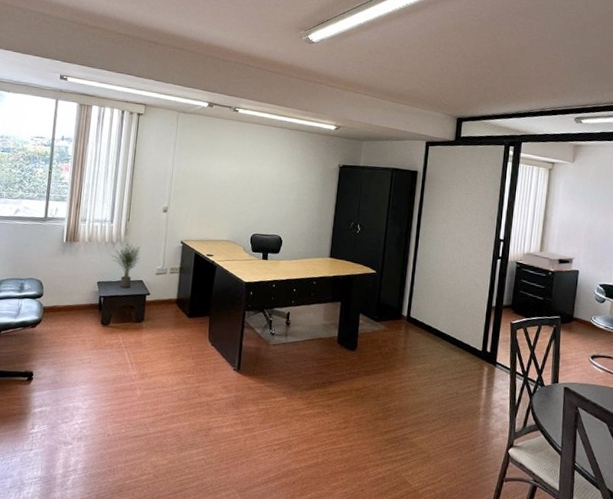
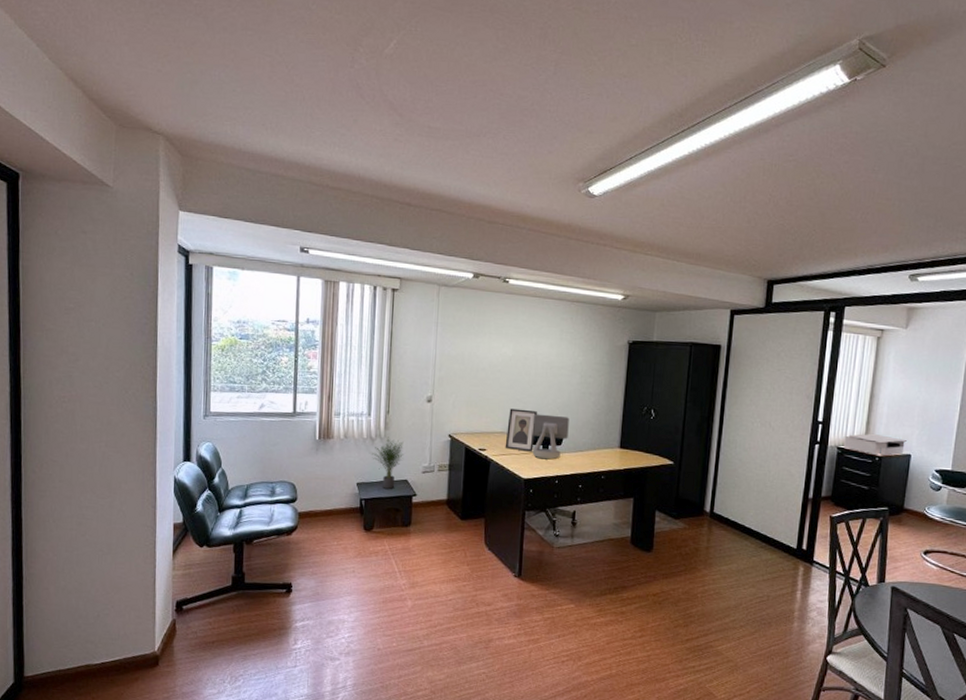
picture frame: none [229,220,260,259] -> present [505,408,538,452]
computer monitor: none [253,225,287,266] -> present [532,414,569,460]

